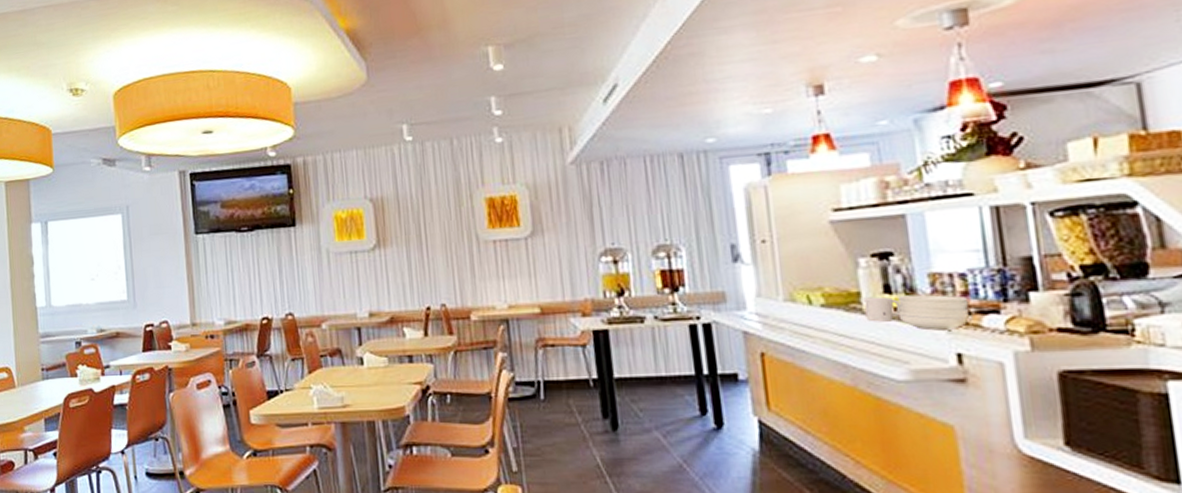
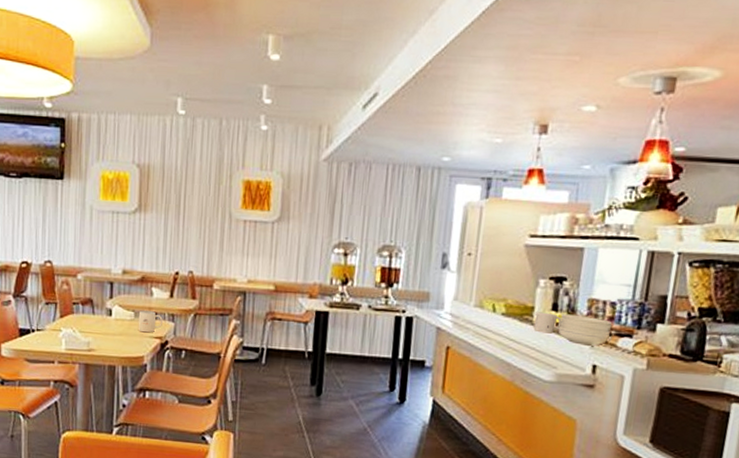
mug: none [392,354,421,379] -> present [138,310,163,333]

